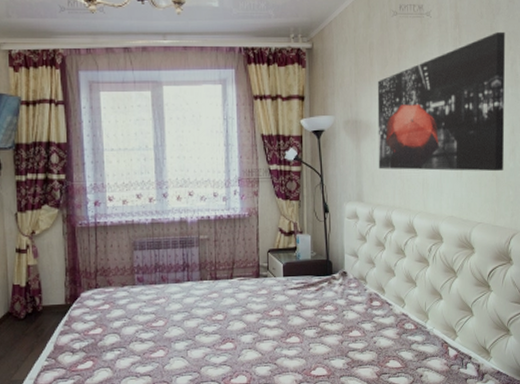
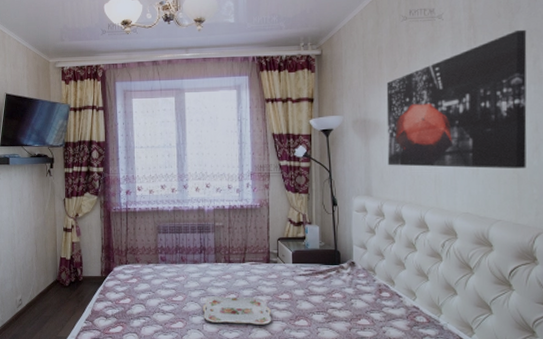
serving tray: none [186,316,262,348] -> present [202,296,272,325]

